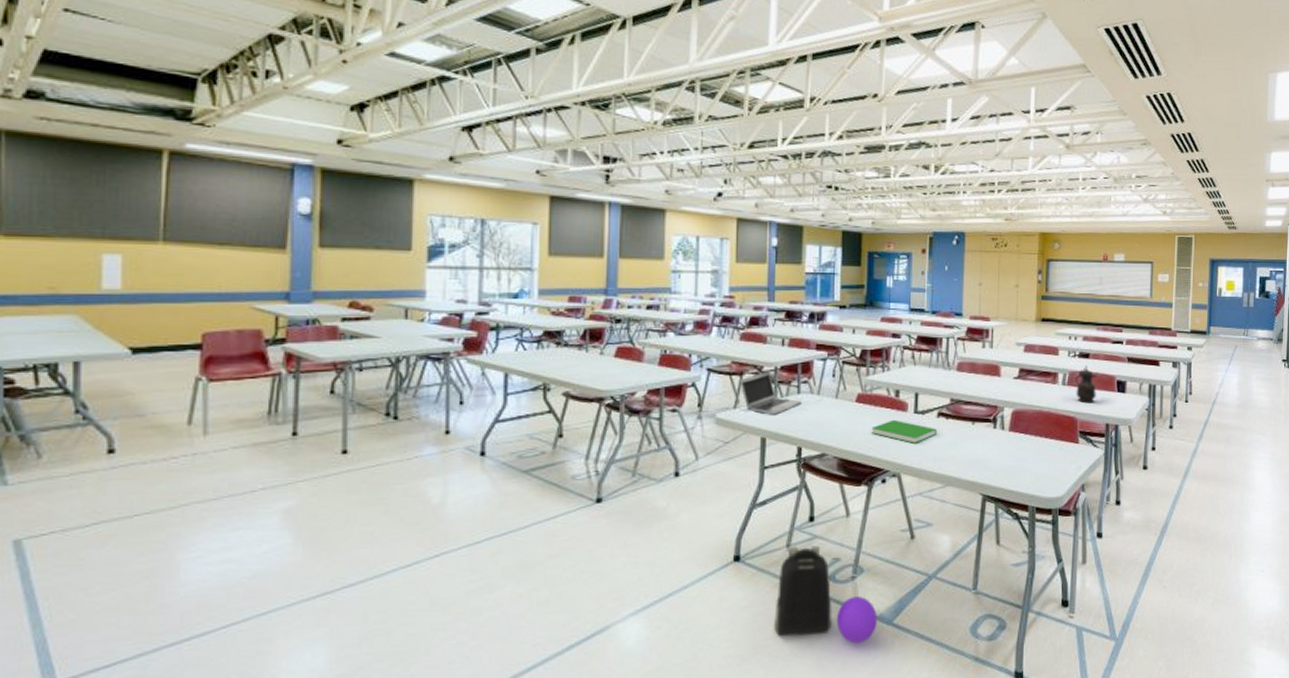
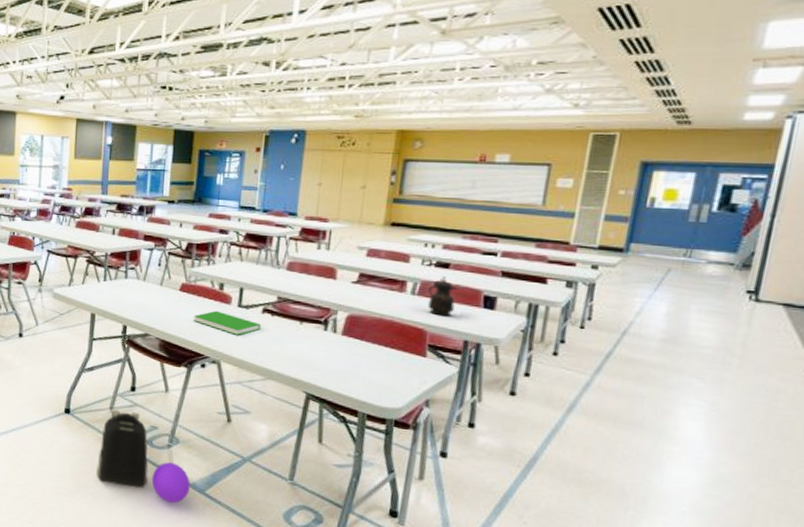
laptop: present [740,371,801,415] -> none [74,256,128,295]

